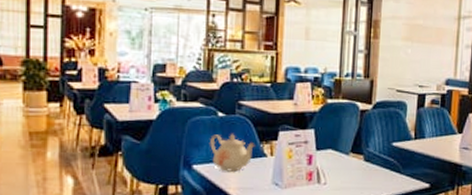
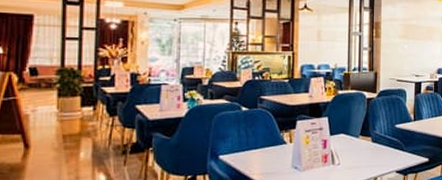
teapot: present [210,134,255,172] -> none [235,125,276,159]

